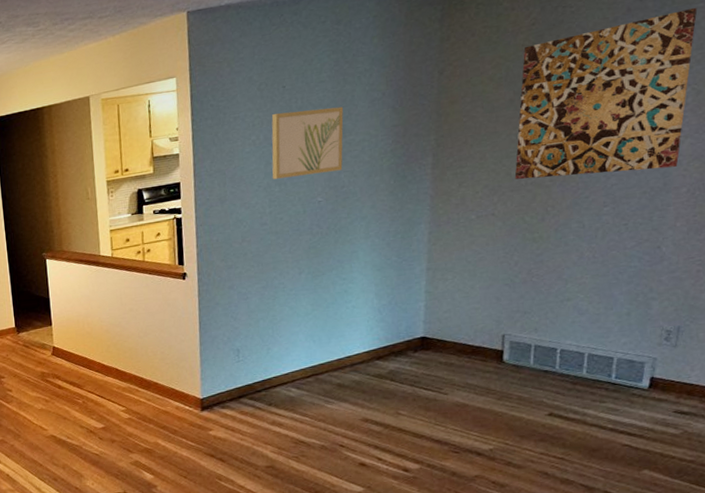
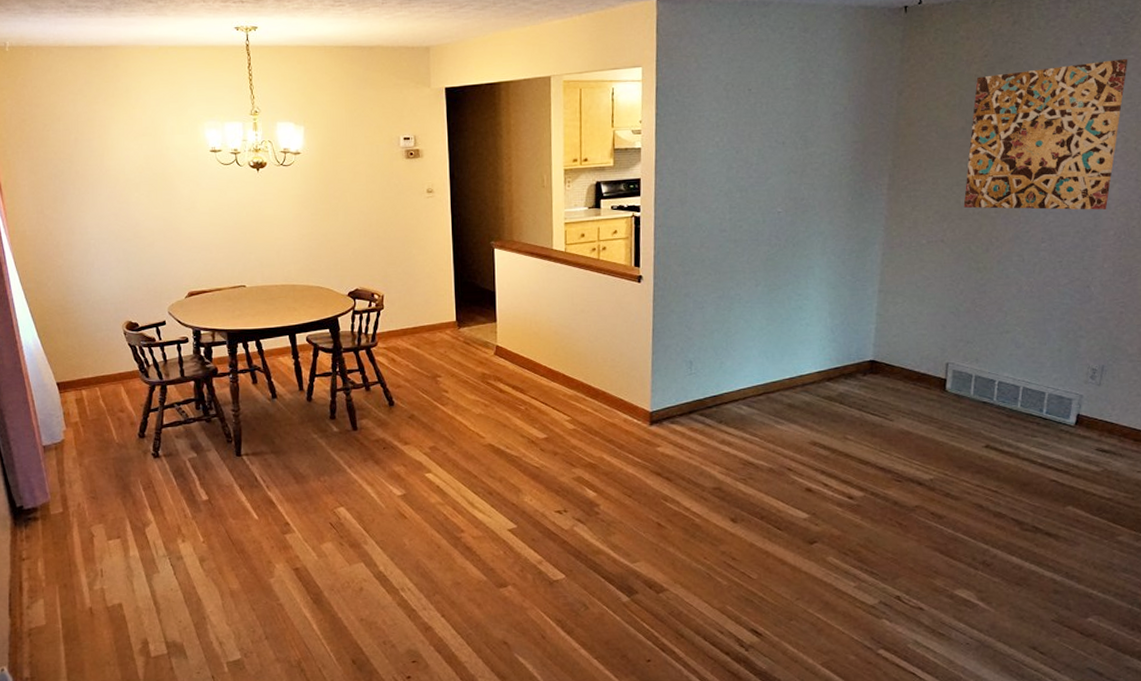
wall art: present [271,106,344,179] -> none [733,116,807,185]

